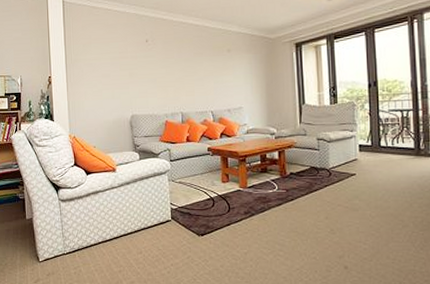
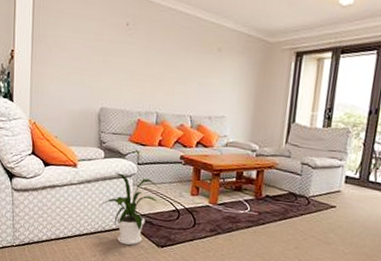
house plant: none [139,171,193,238] -> present [99,172,160,245]

